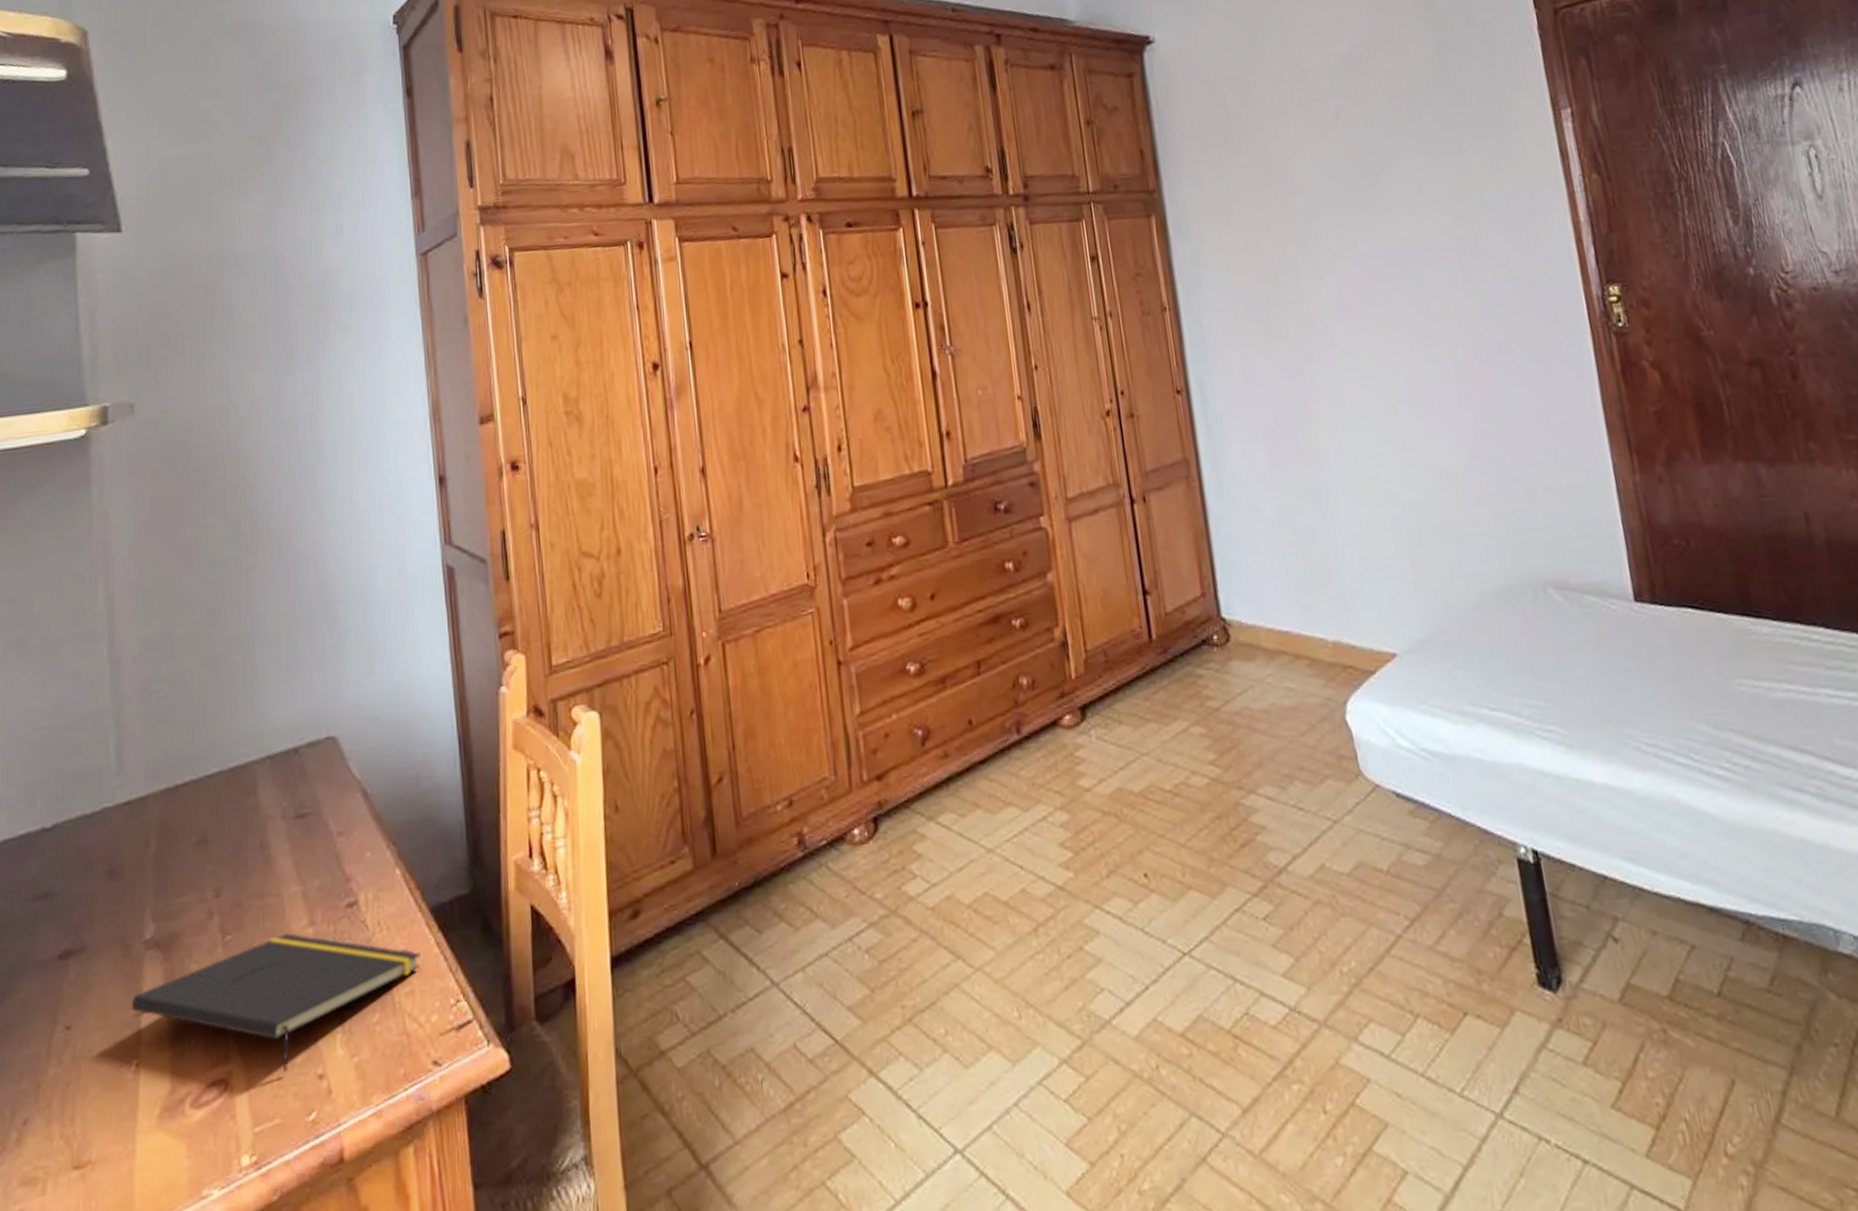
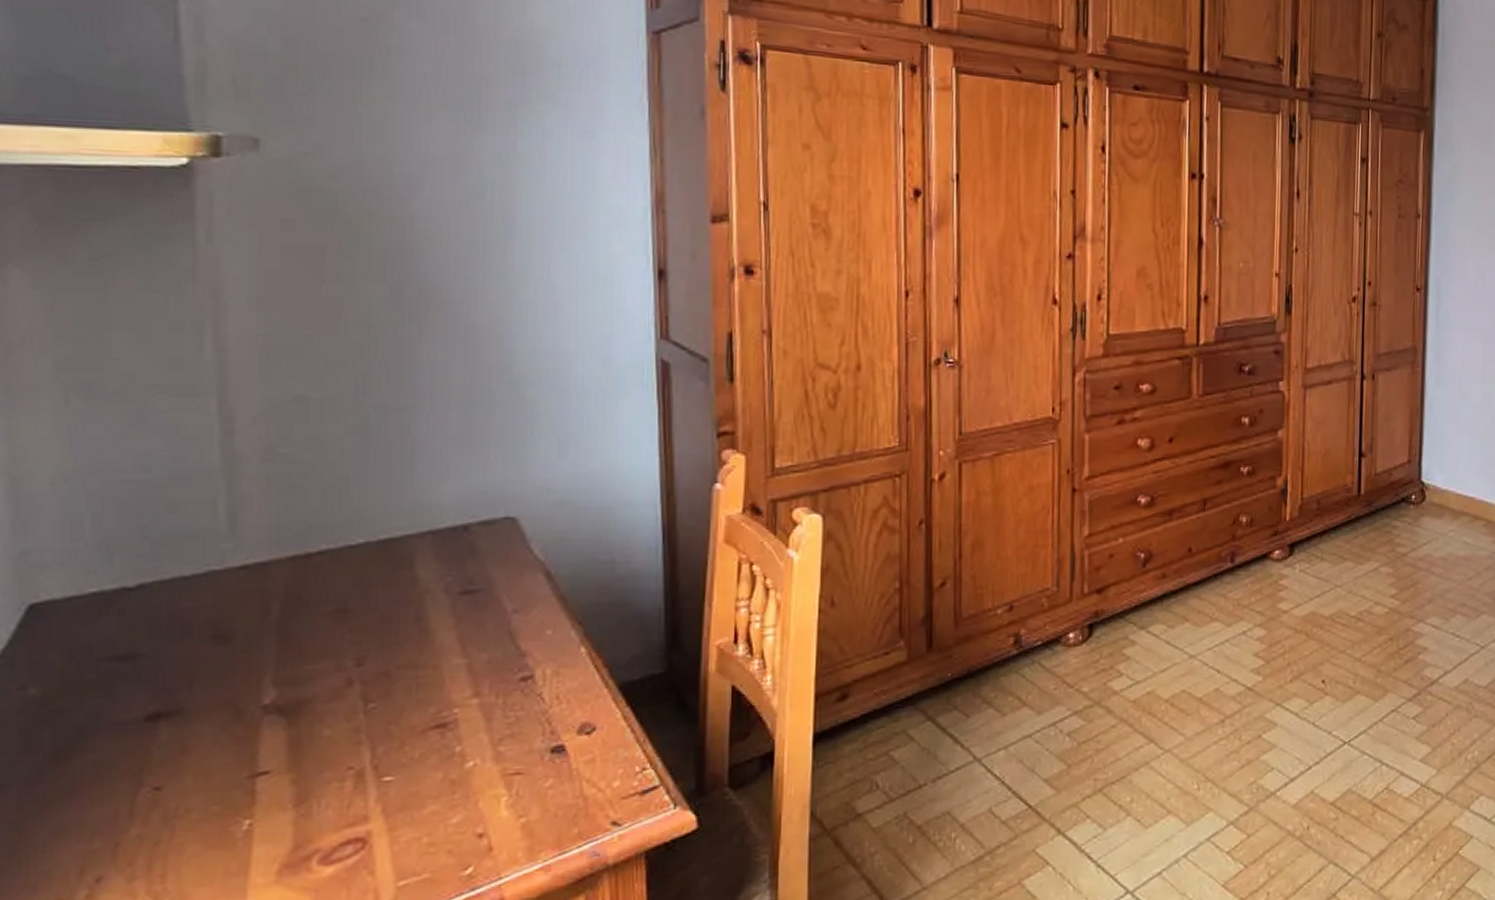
notepad: present [131,933,422,1074] -> none [243,703,606,833]

